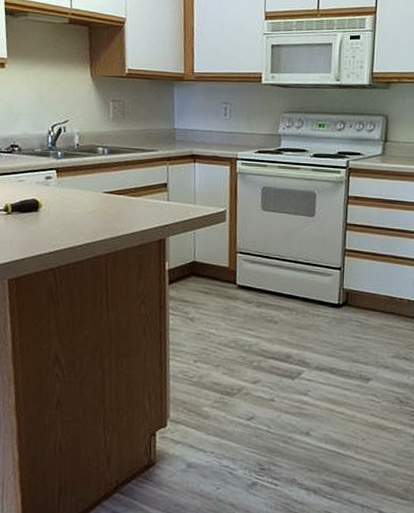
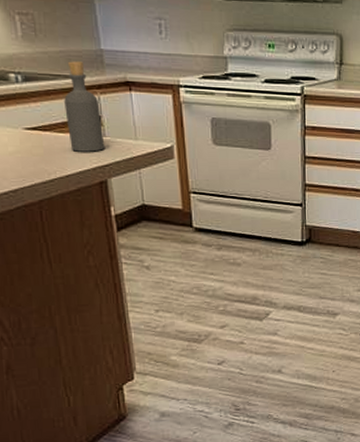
bottle: none [138,138,168,214] -> present [64,61,104,152]

